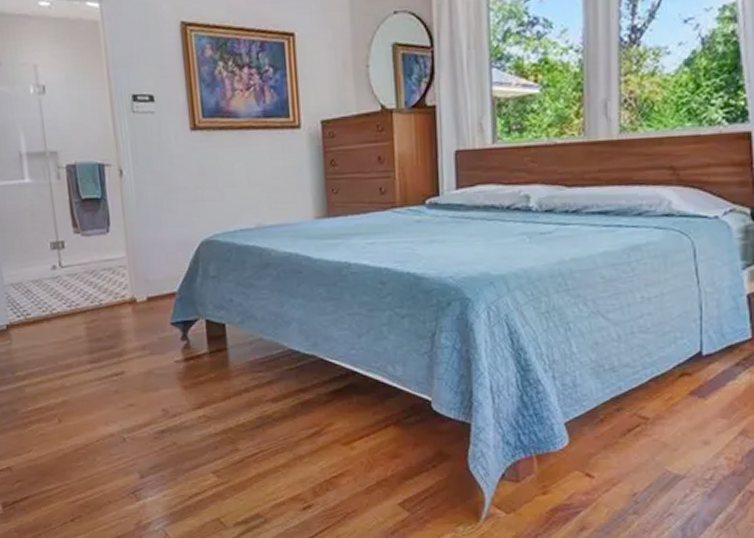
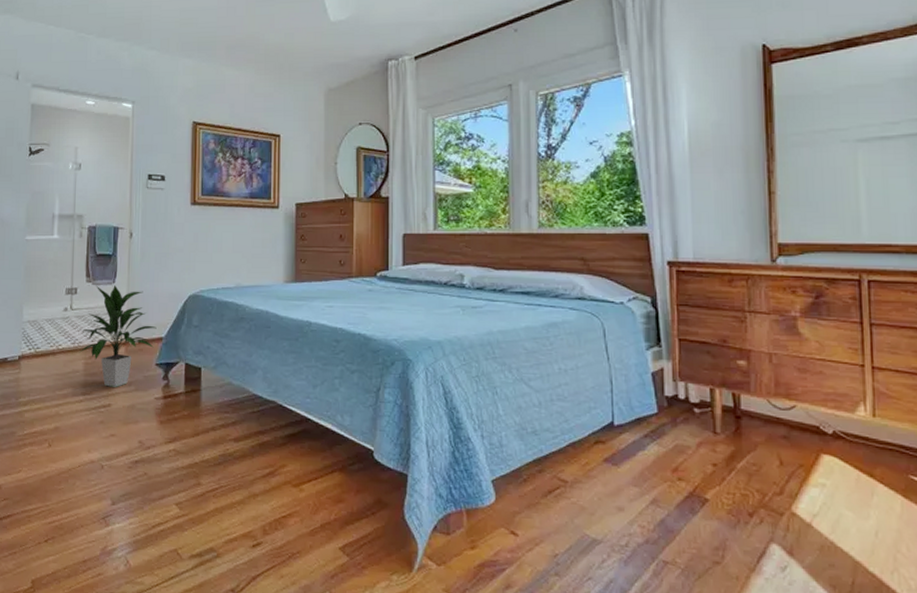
indoor plant: none [77,234,167,353] -> present [79,284,157,387]

